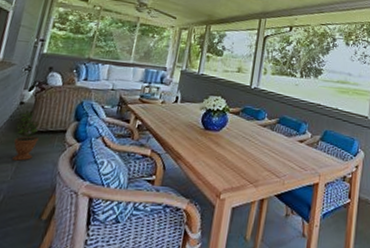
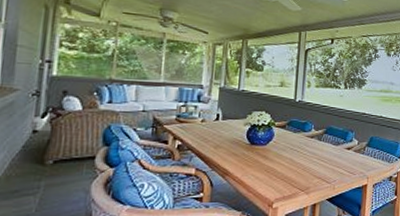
potted plant: present [12,111,39,161] -> none [31,139,63,192]

